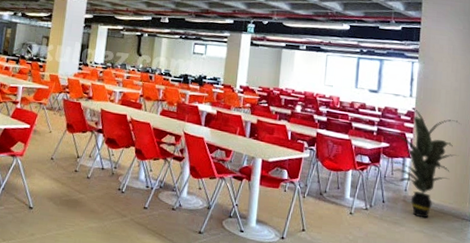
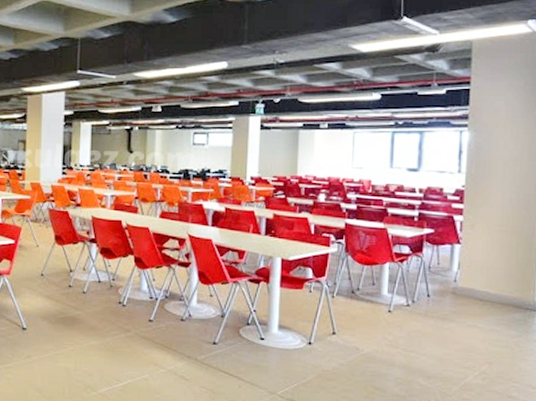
indoor plant: present [383,109,460,219] -> none [426,186,521,312]

